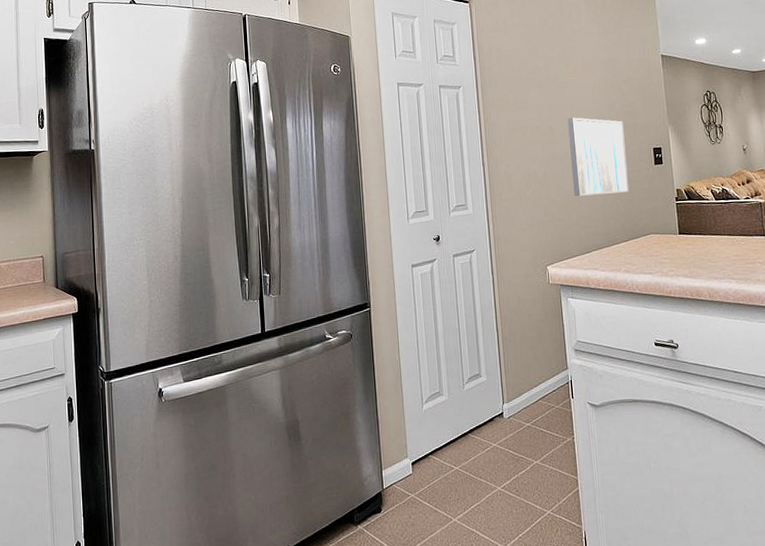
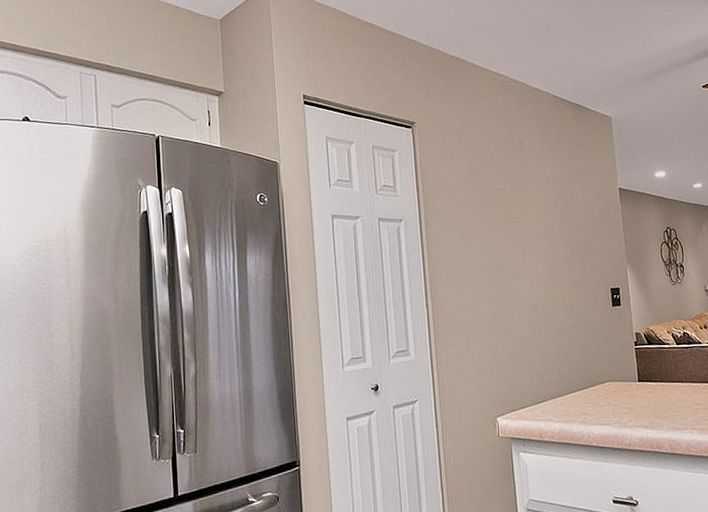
wall art: present [567,117,629,196] -> none [519,254,586,341]

